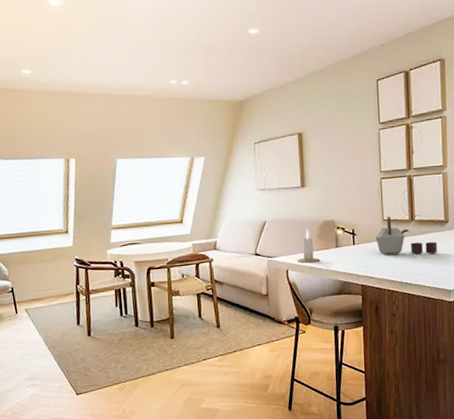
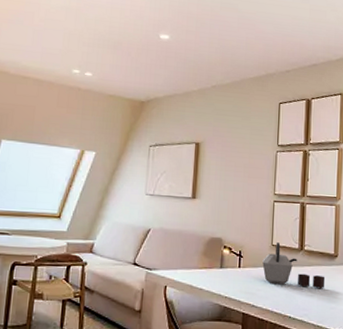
candle: present [298,229,321,263] -> none [178,244,203,281]

